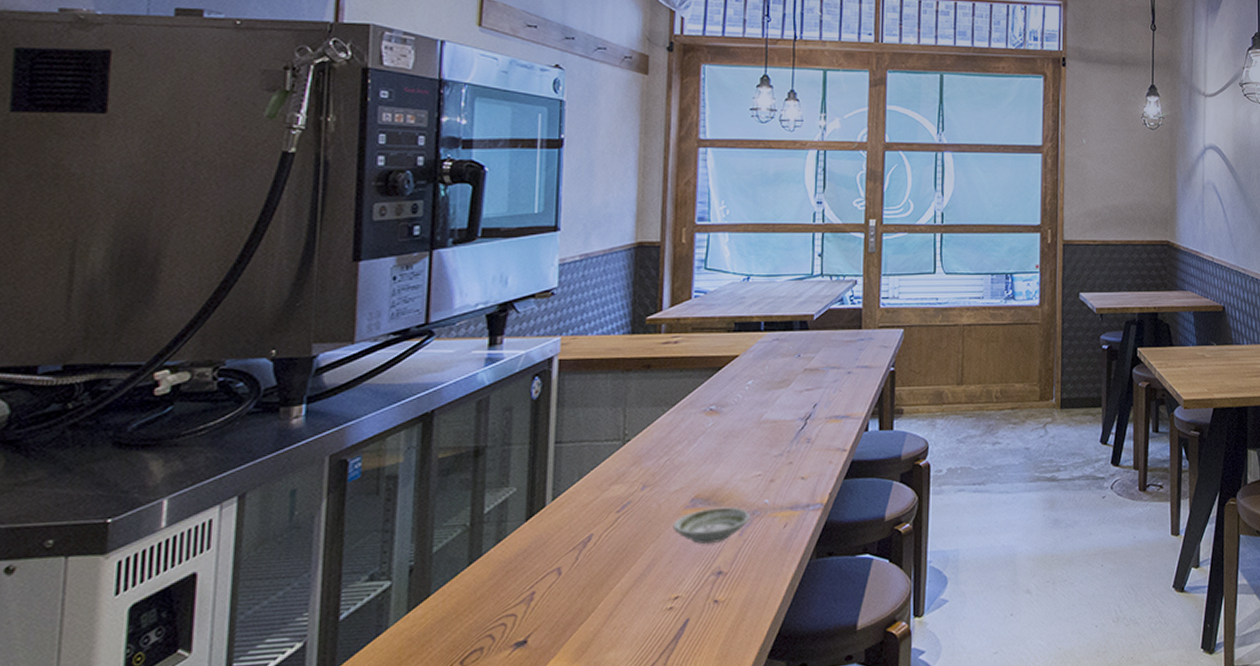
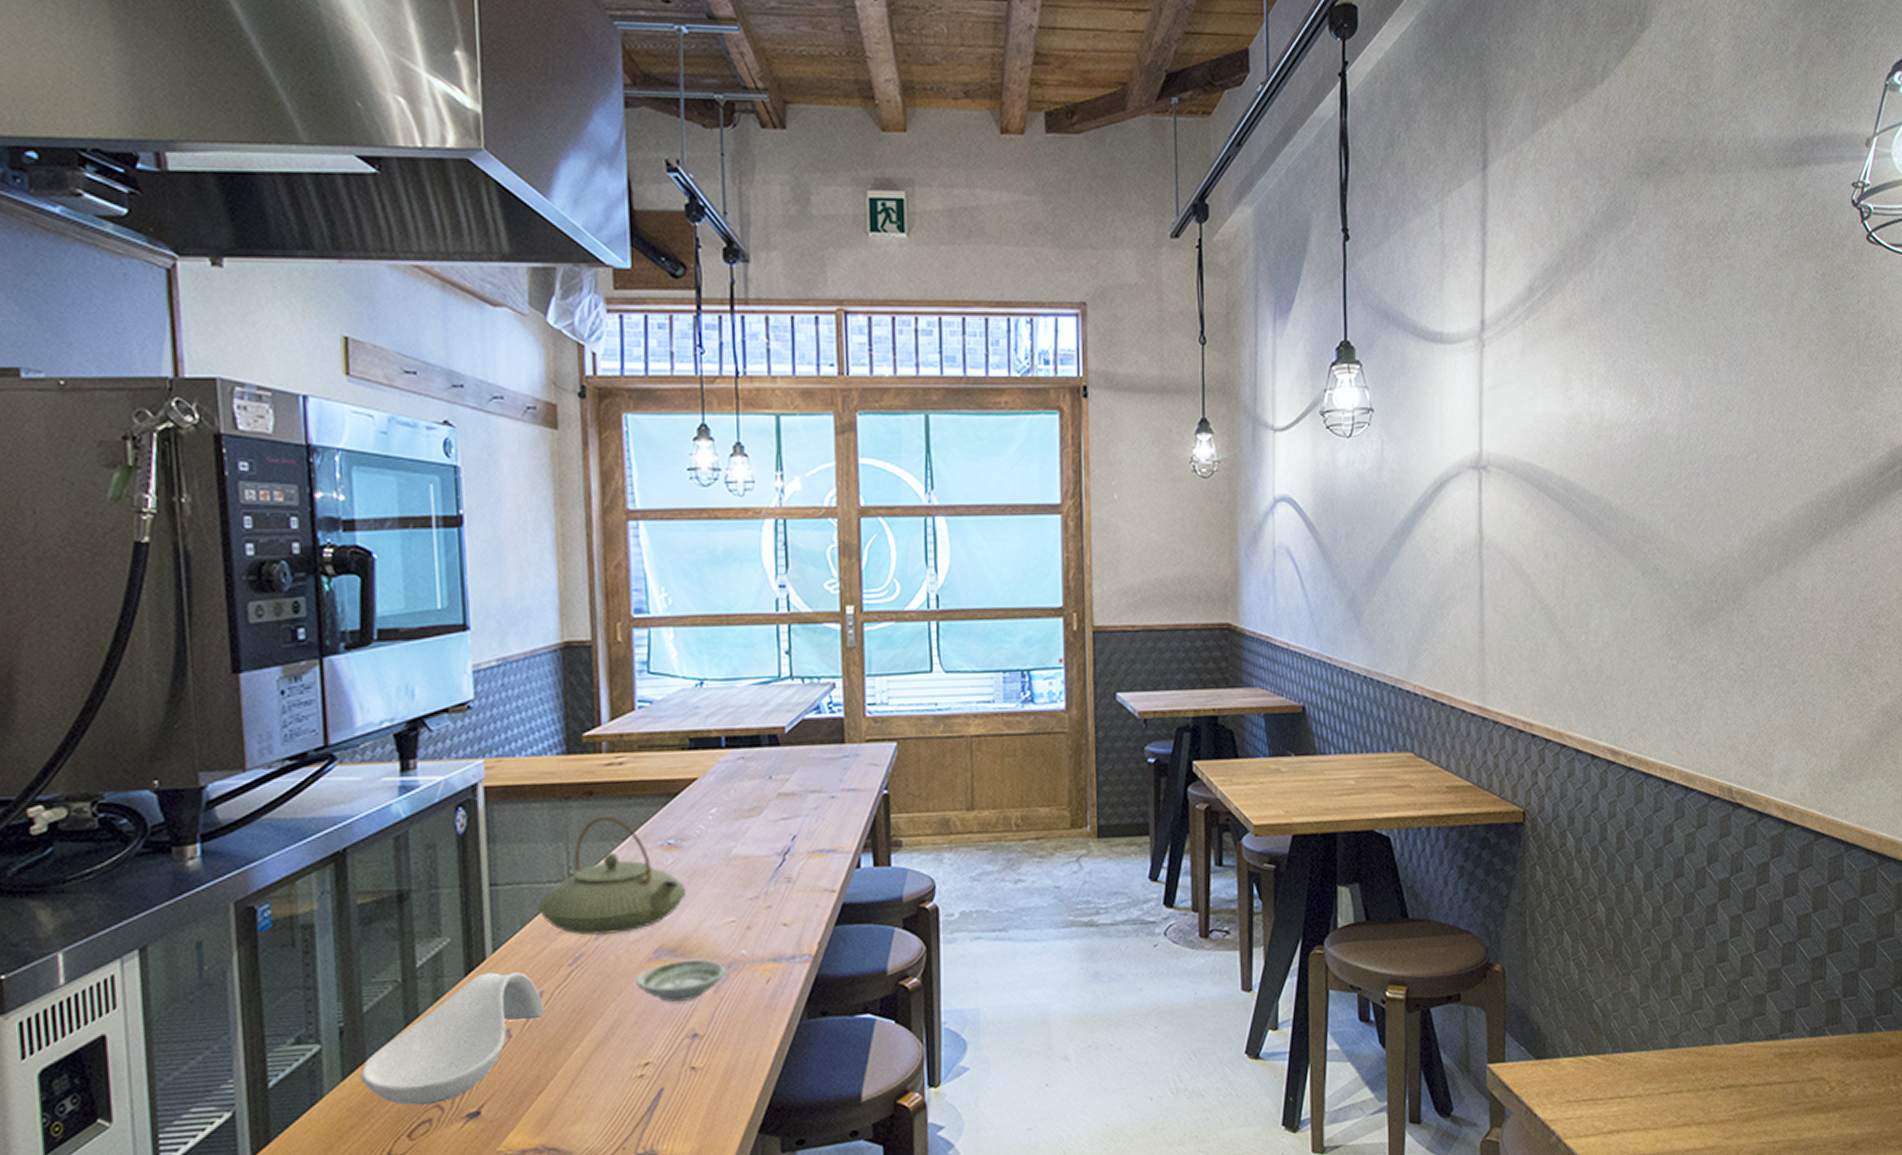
spoon rest: none [424,518,592,636] -> present [360,972,544,1106]
teapot: none [594,385,722,487] -> present [537,816,686,936]

